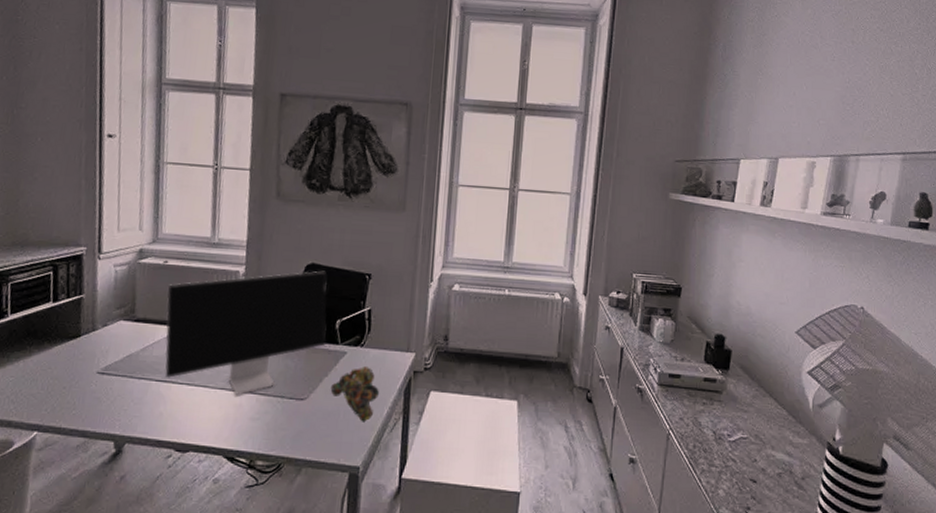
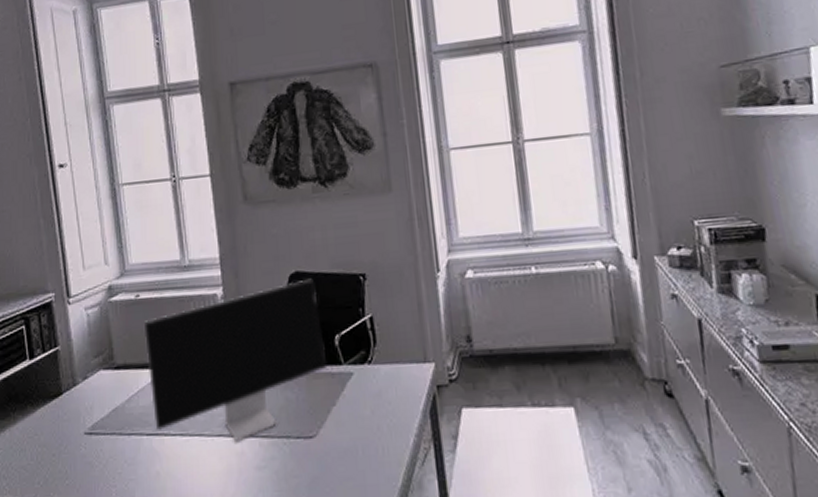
decorative ball: present [330,366,379,422] -> none [341,387,400,457]

